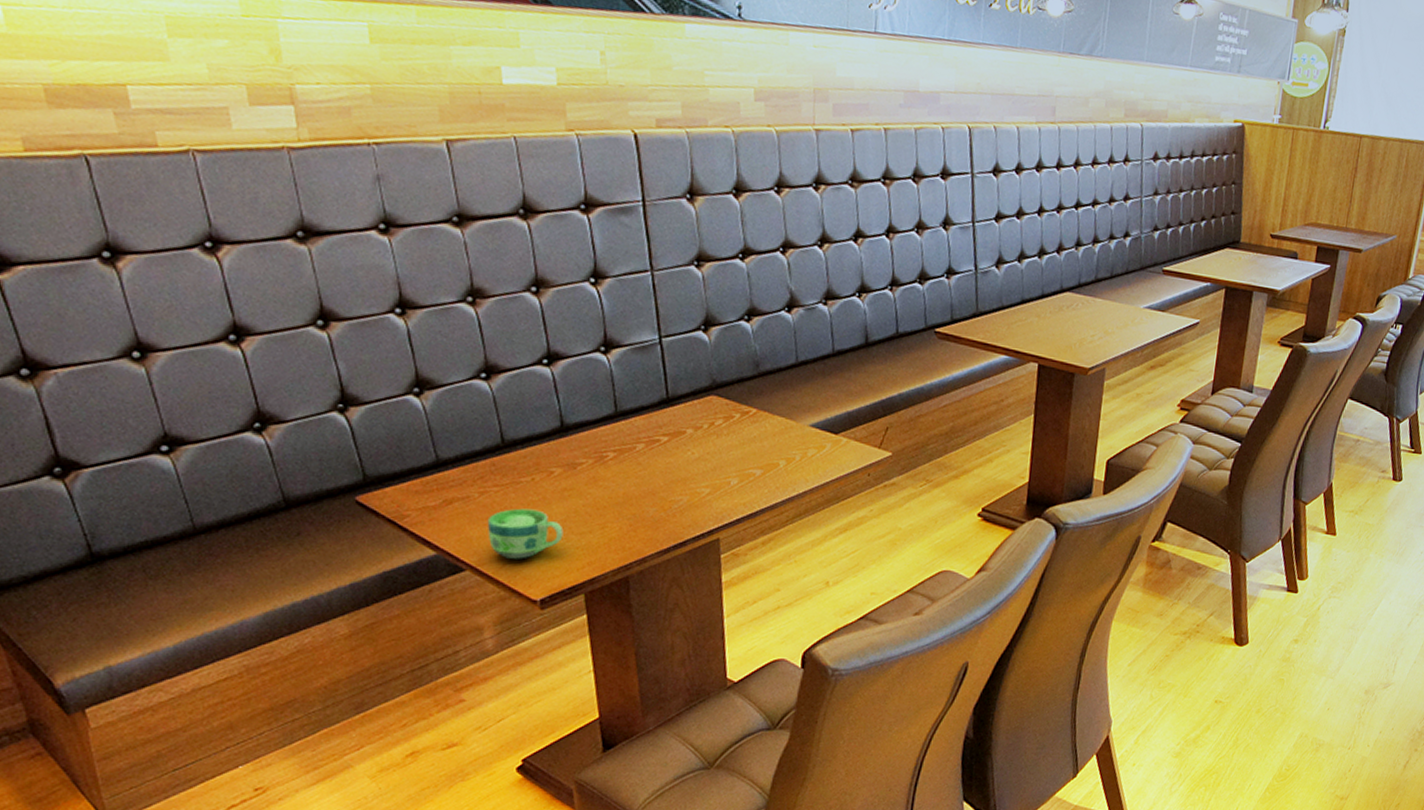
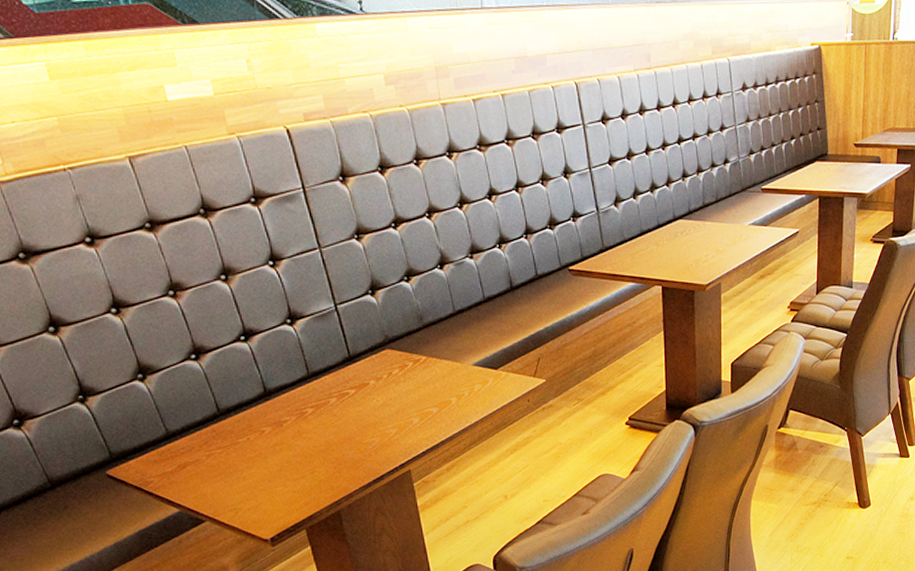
cup: present [487,508,564,559] -> none [216,464,281,507]

